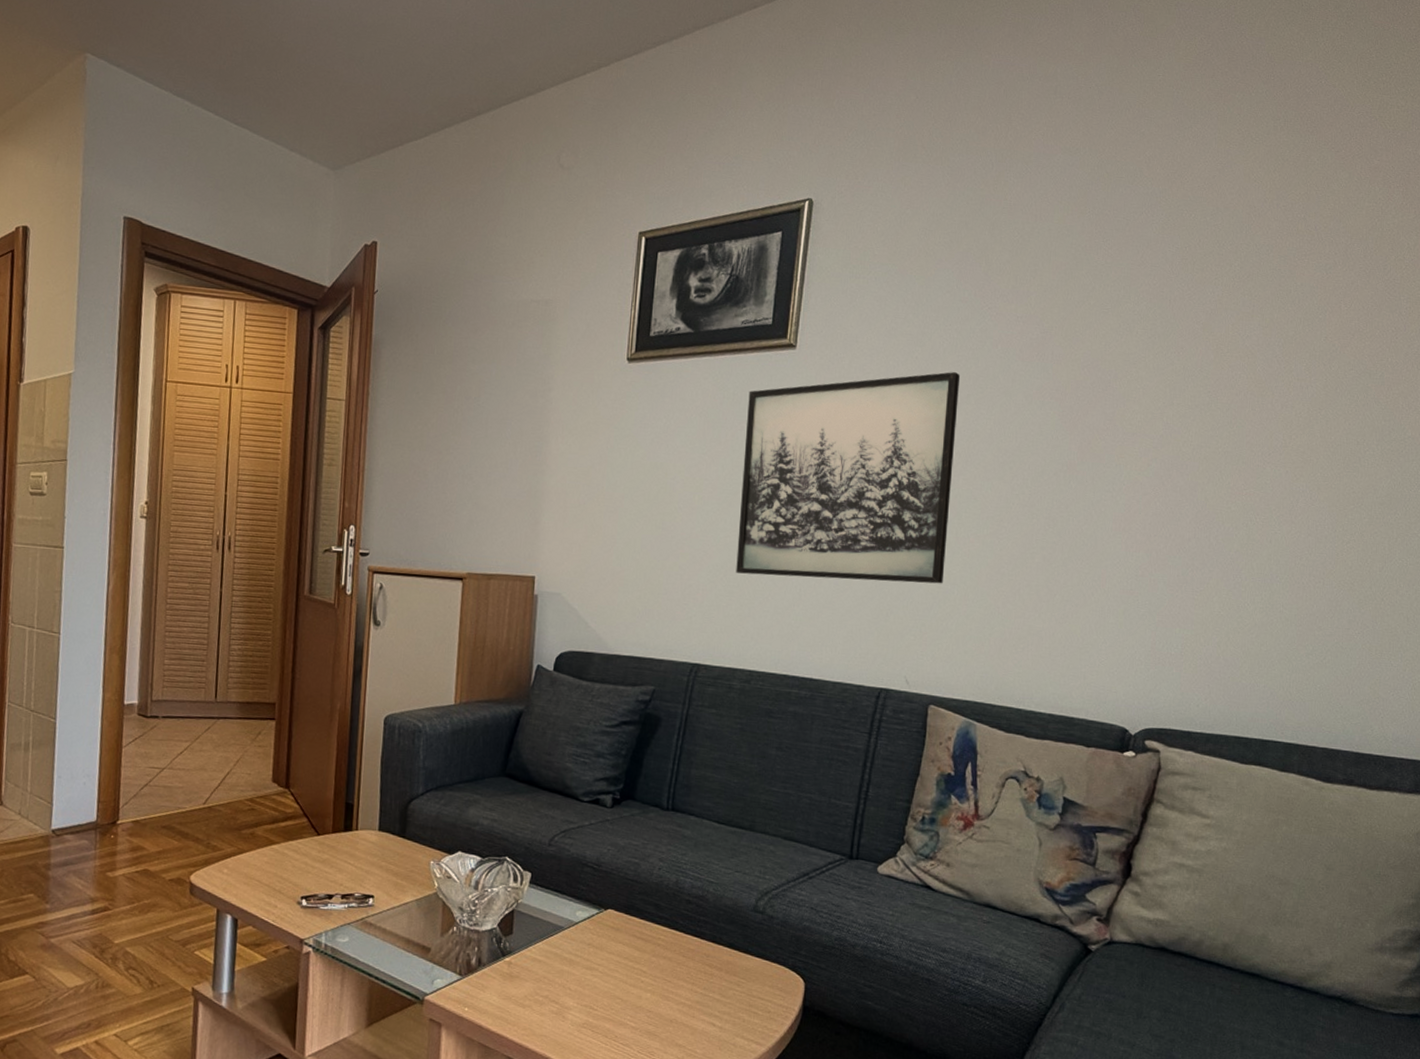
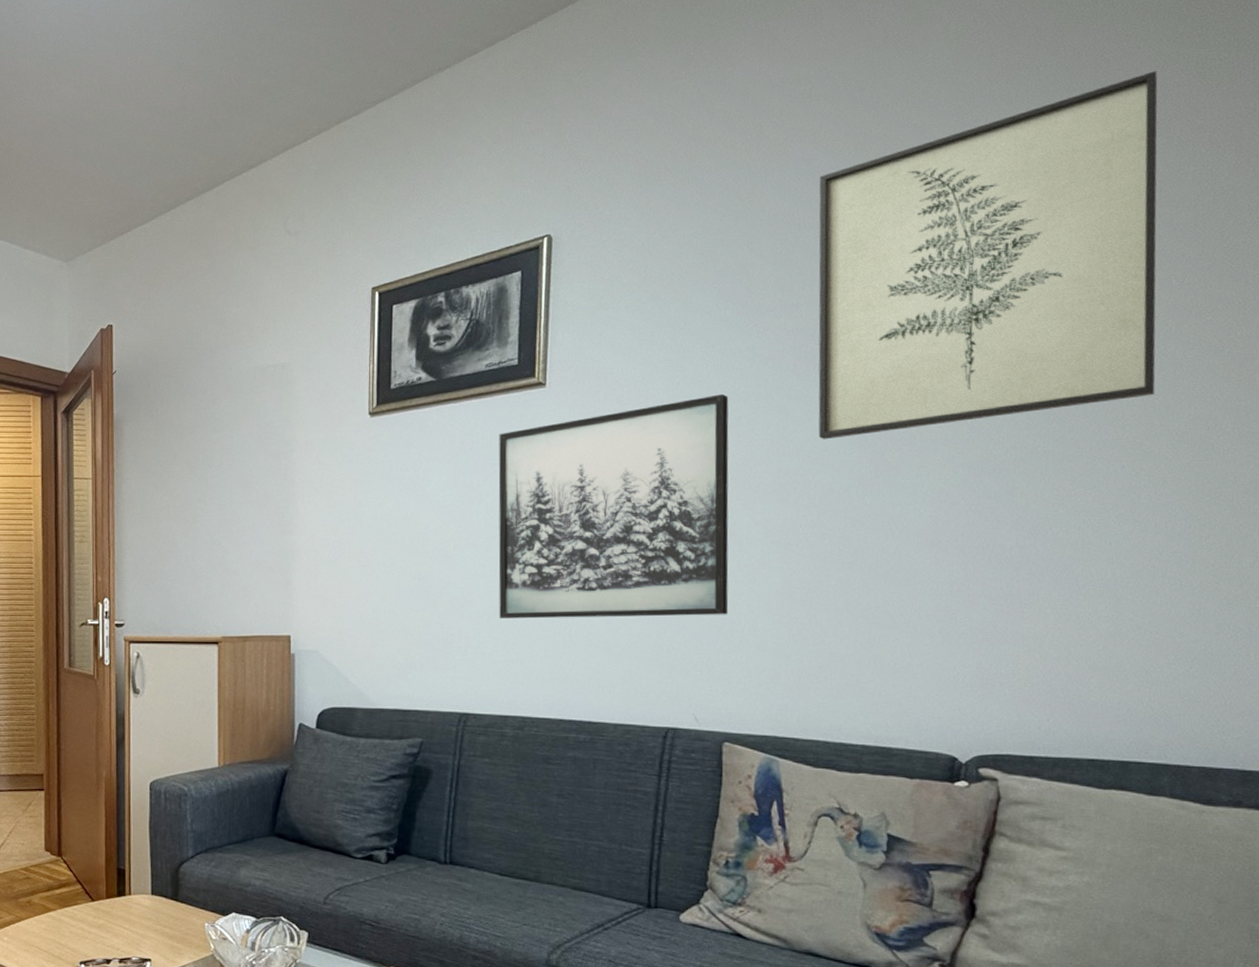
wall art: none [1036,110,1347,425] -> present [818,71,1158,440]

